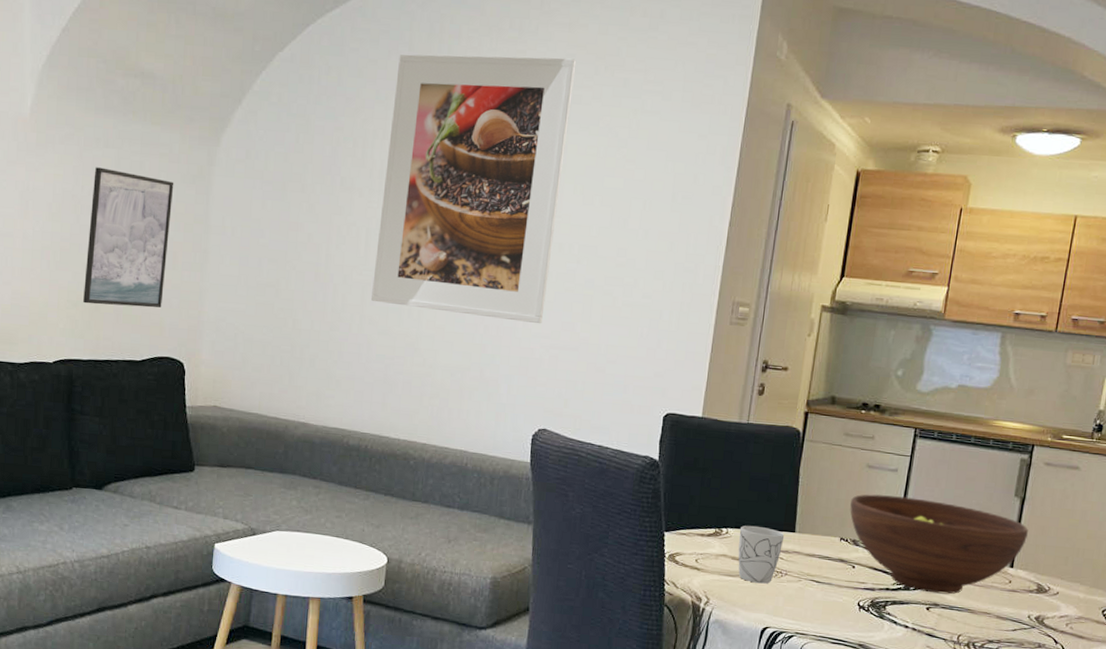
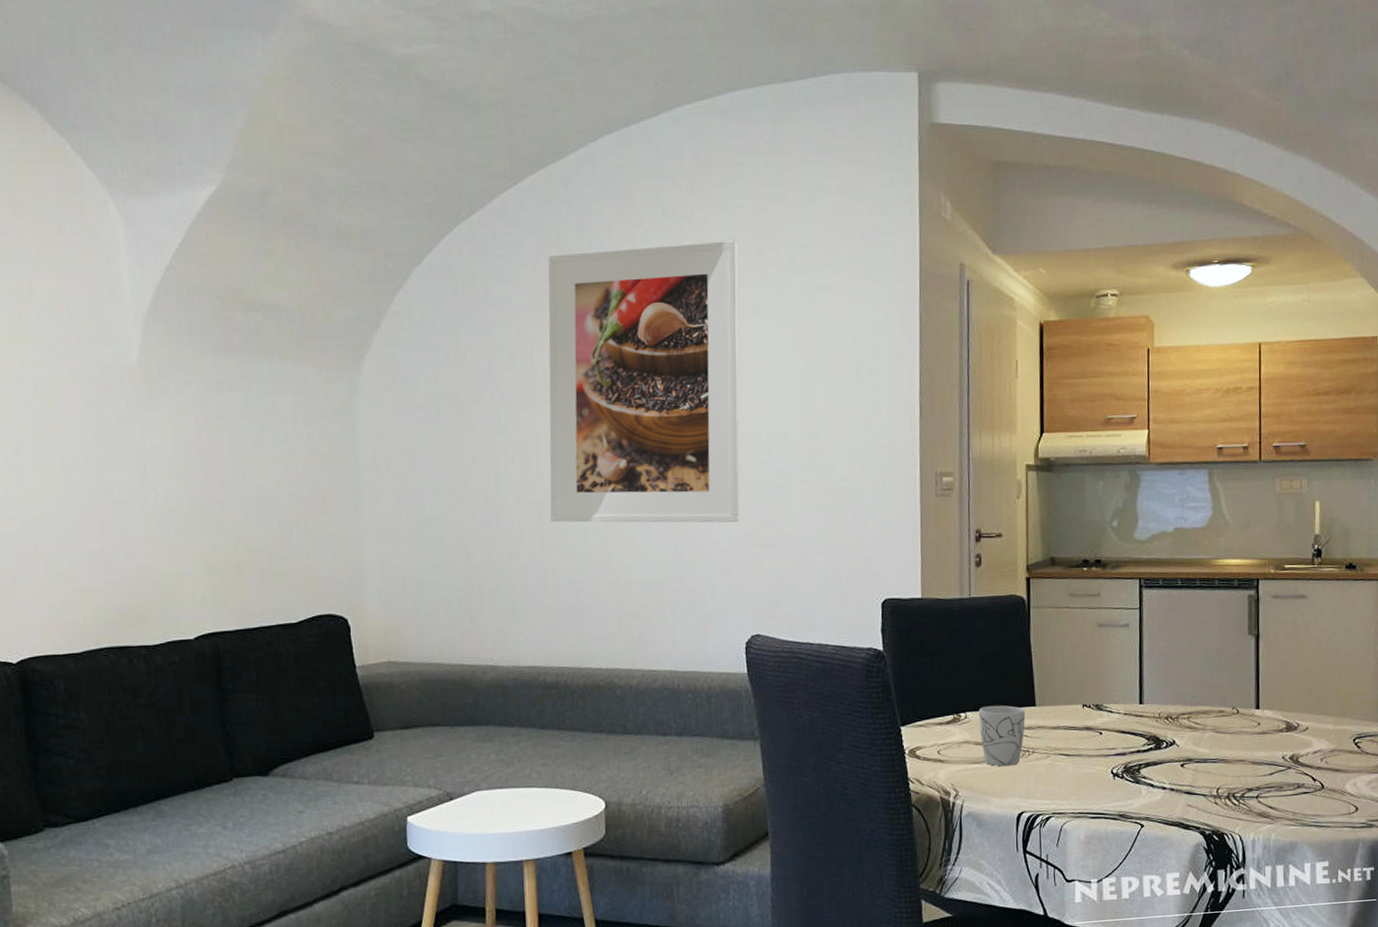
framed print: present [83,167,174,308] -> none [220,414,315,567]
fruit bowl: present [850,494,1028,595] -> none [1087,651,1268,748]

